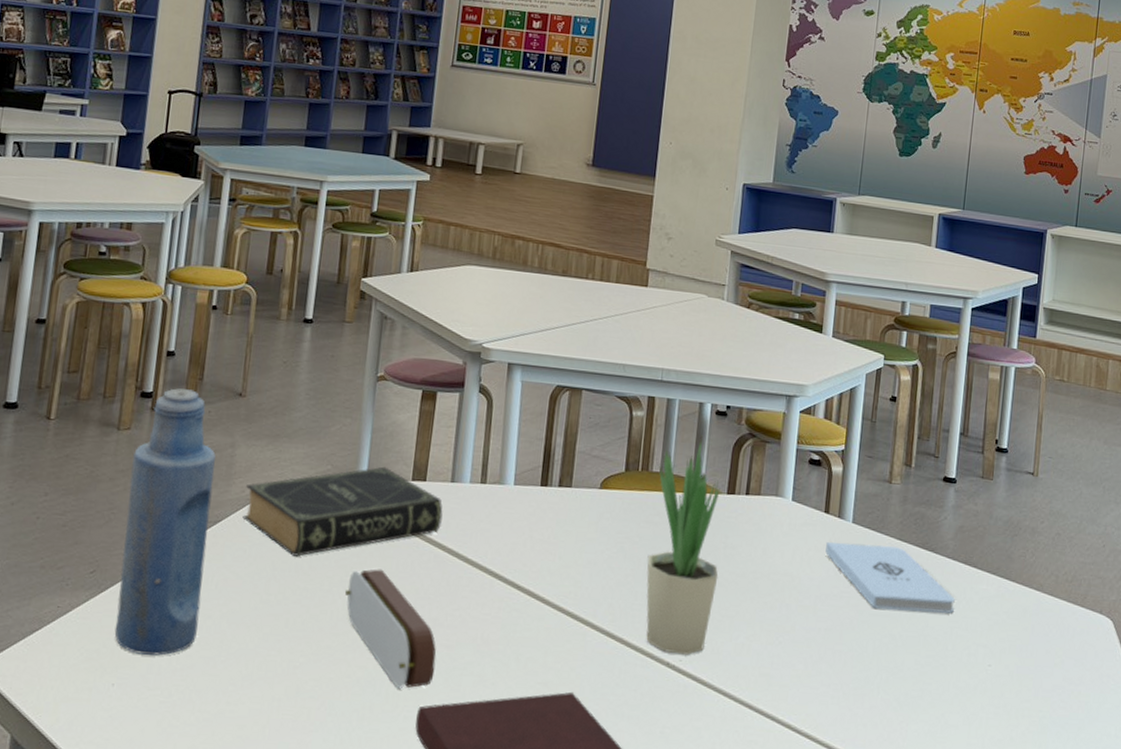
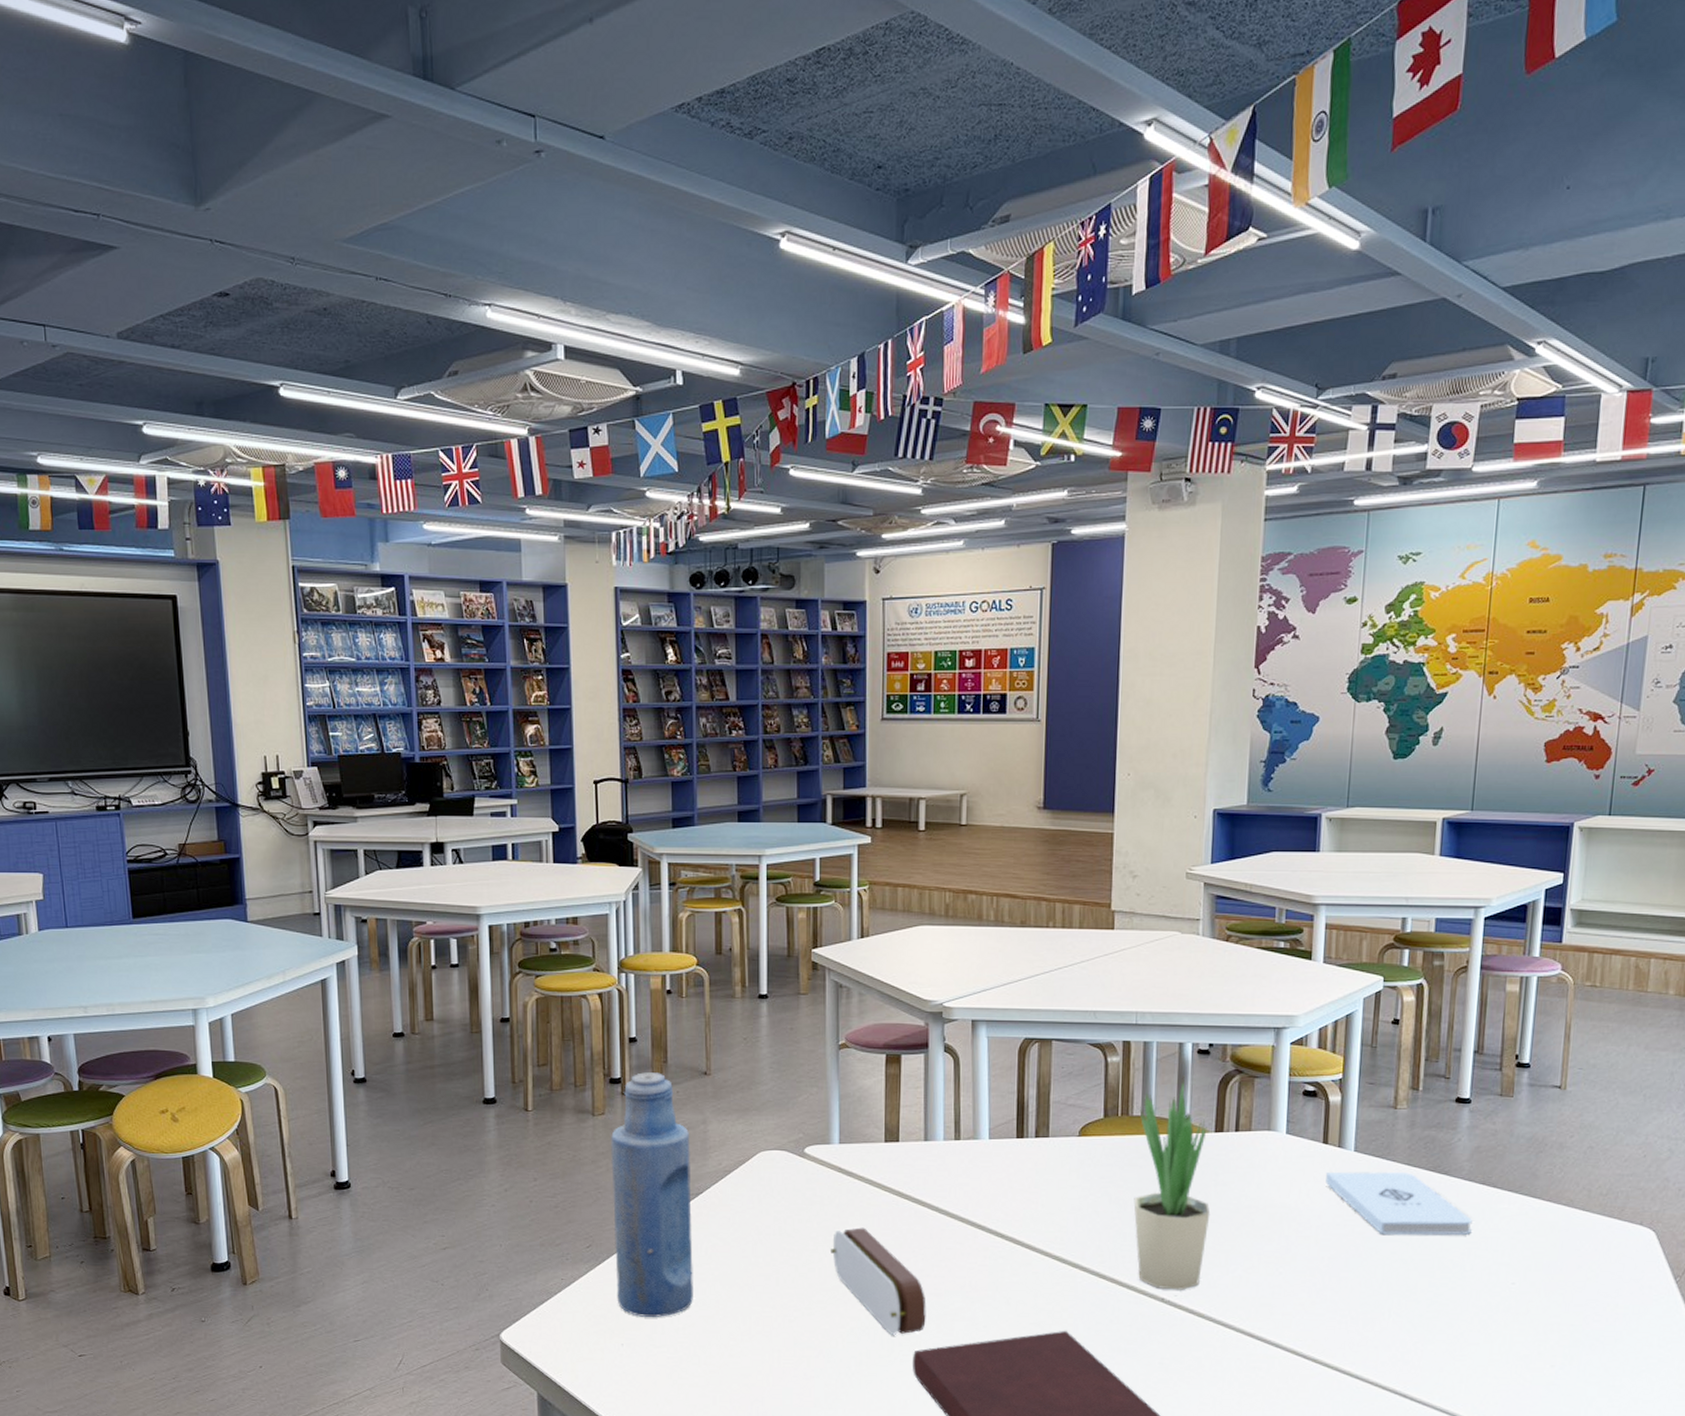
book: present [242,466,443,556] -> none [723,1131,919,1221]

